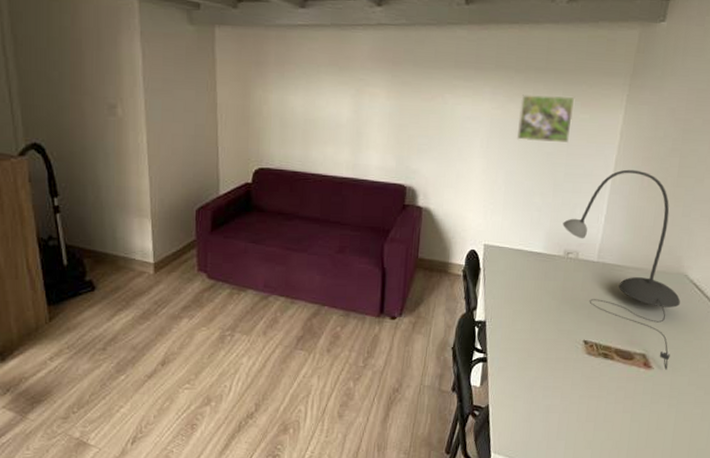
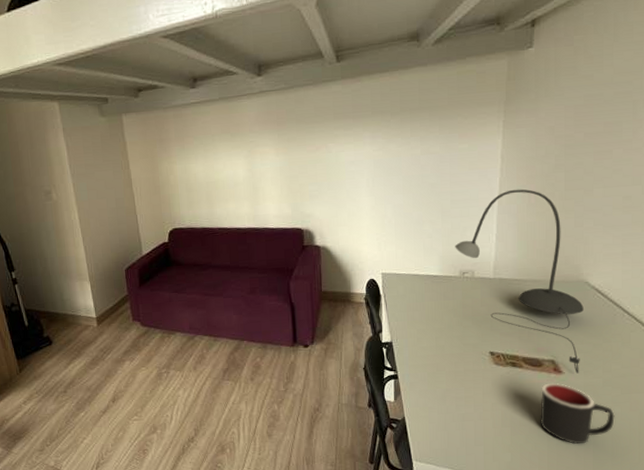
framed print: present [516,93,575,144] -> none [399,129,453,176]
mug: none [622,378,696,444] -> present [539,383,615,445]

